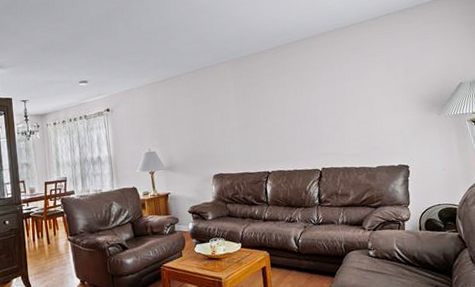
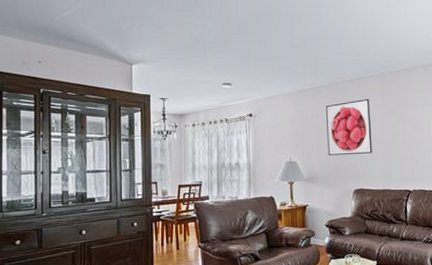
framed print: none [179,85,229,144] -> present [325,99,372,156]

